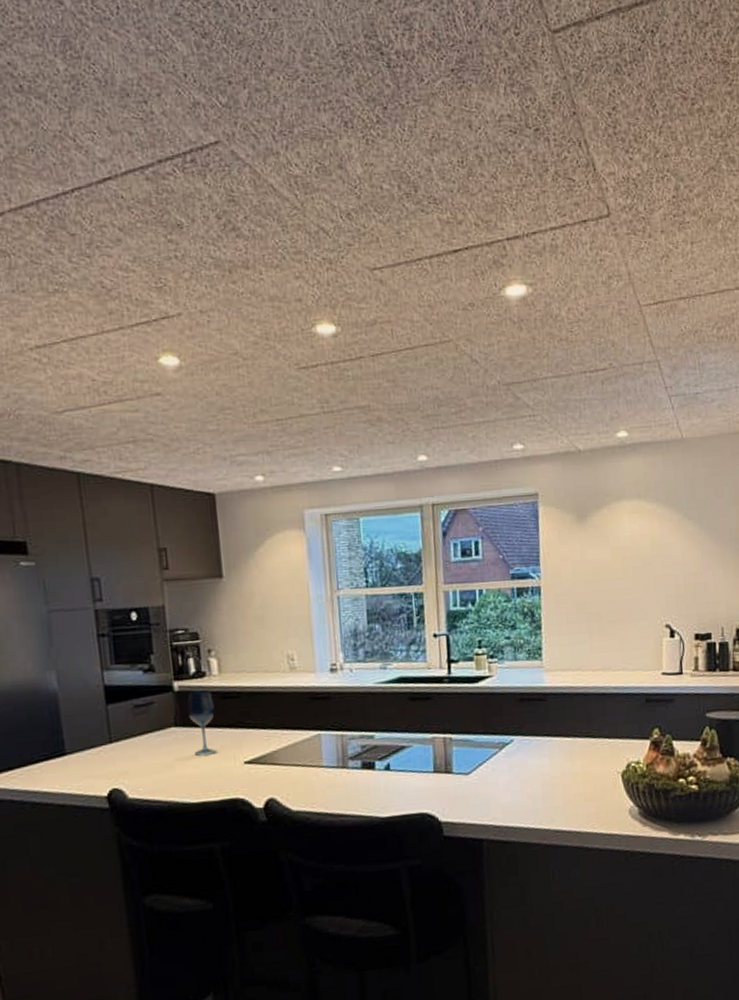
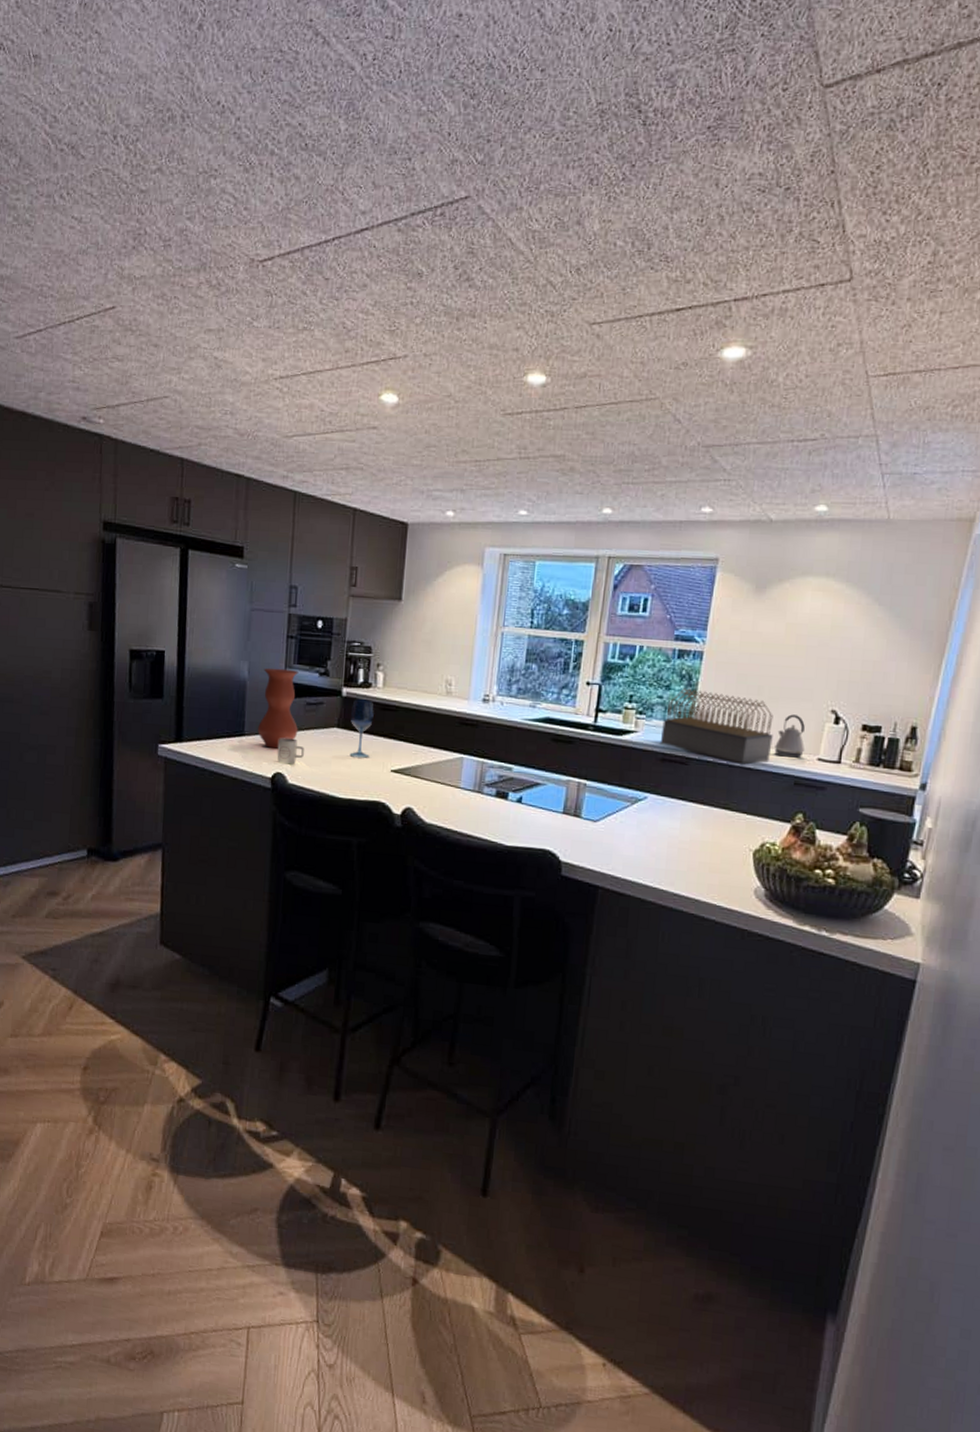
vase: none [75,671,130,763] -> present [258,668,299,749]
mug: none [107,747,143,779] -> present [277,738,305,765]
architectural model: none [514,624,620,692] -> present [659,688,773,766]
kettle: none [622,634,649,678] -> present [774,714,805,759]

